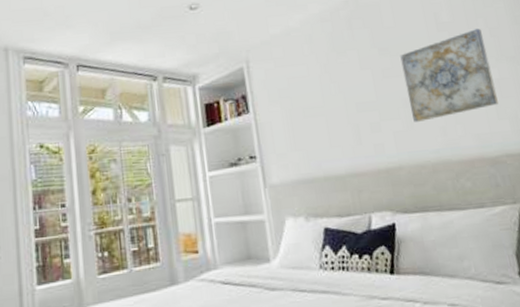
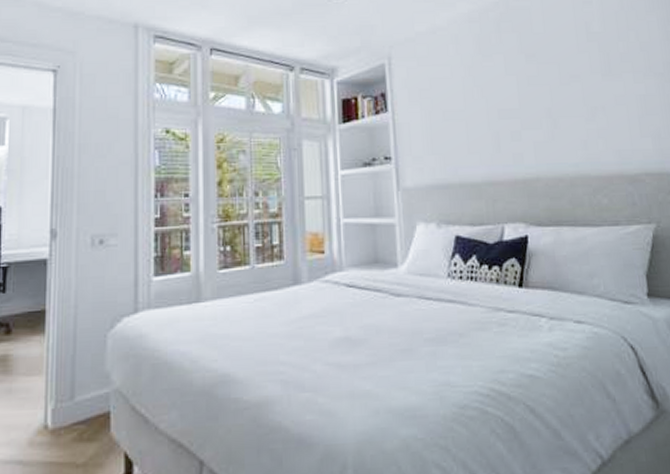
wall art: present [400,28,499,122] -> none [547,41,642,133]

